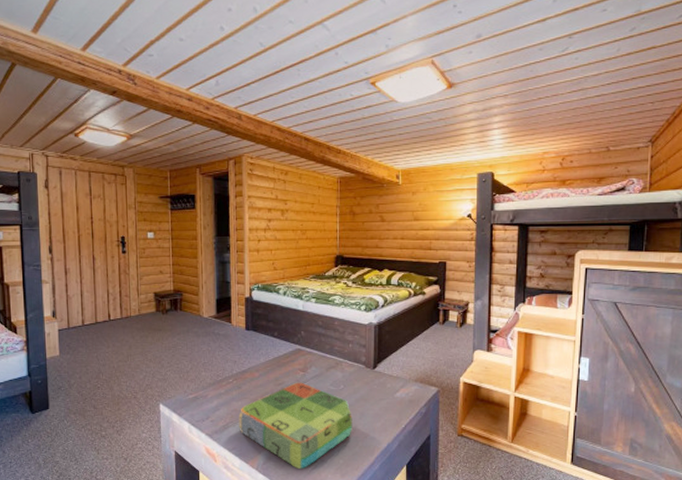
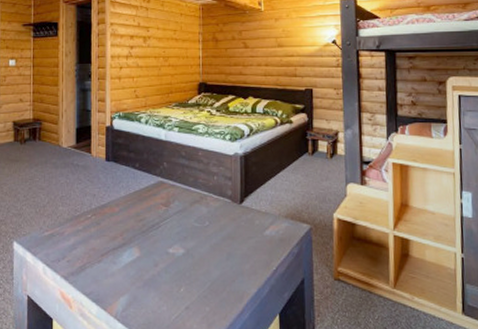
board game: present [239,382,352,468] -> none [97,218,219,317]

